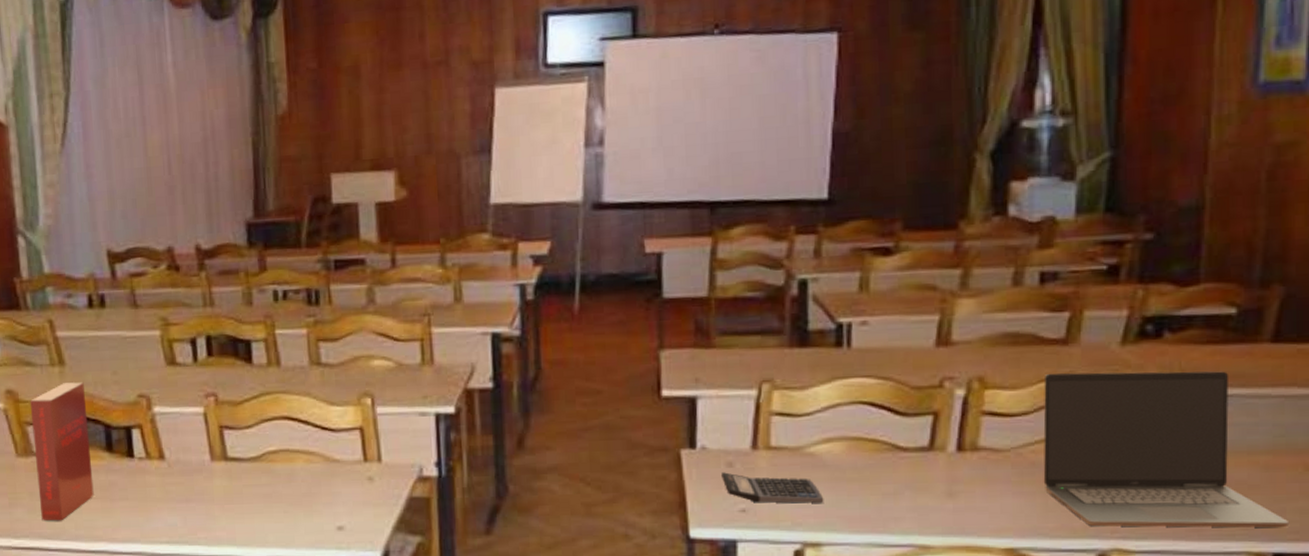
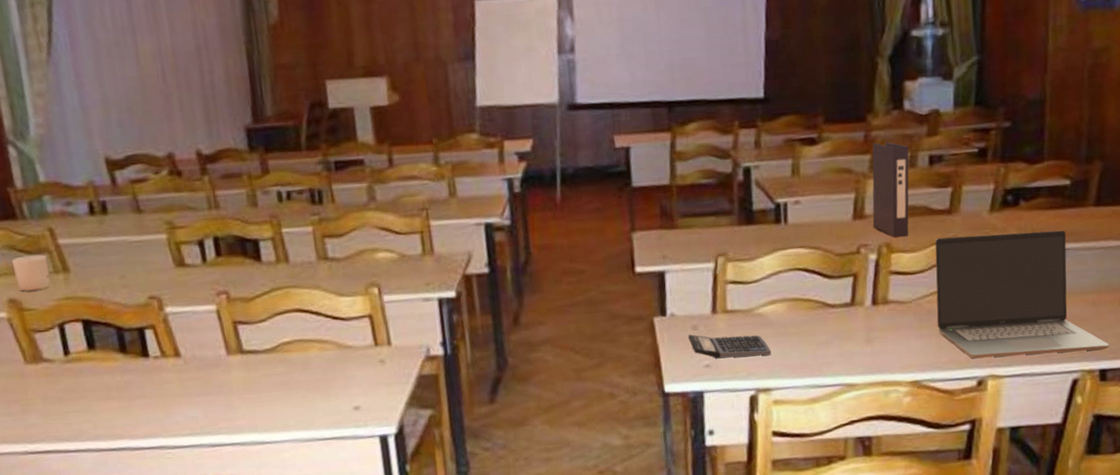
mug: none [12,346,47,384] -> present [11,254,51,292]
book: present [29,382,94,521] -> none [34,287,111,424]
binder: none [961,255,1013,371] -> present [872,142,909,238]

